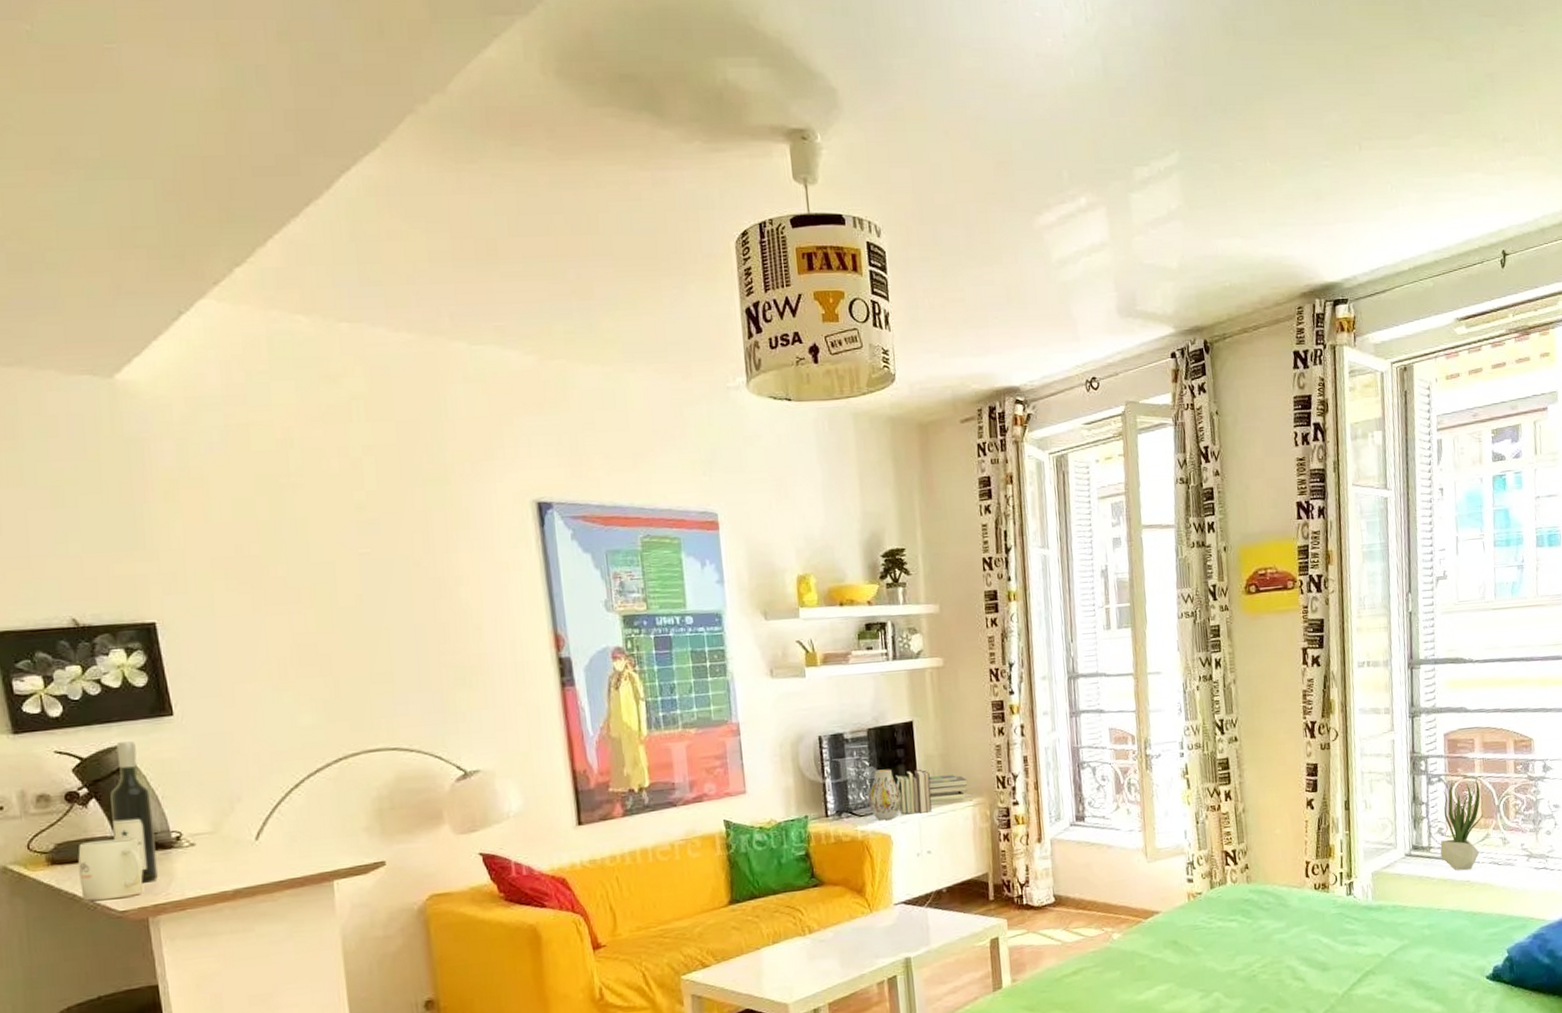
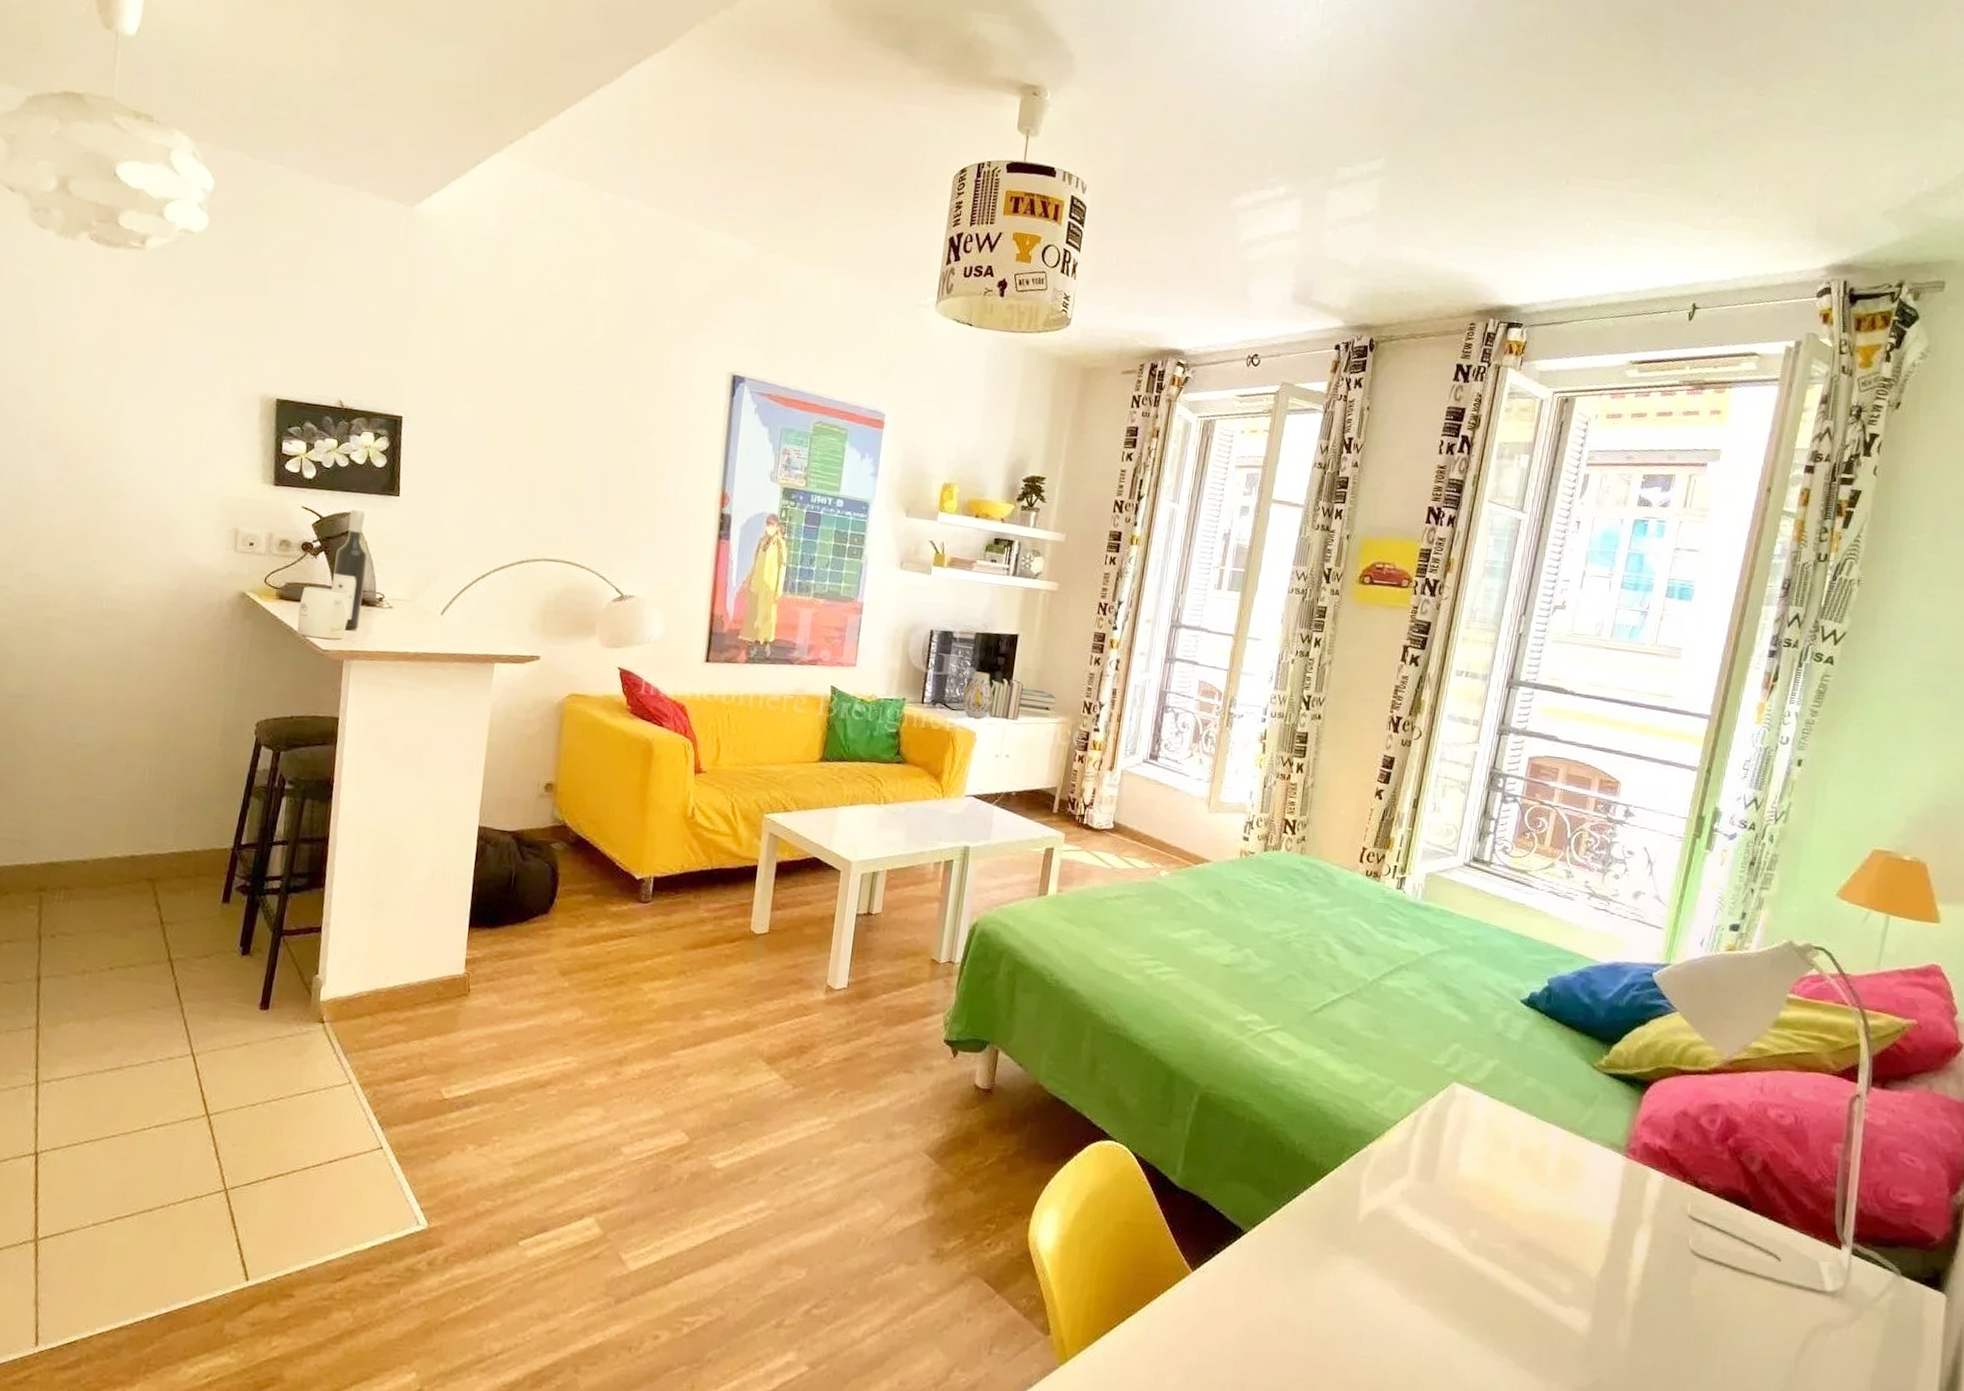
potted plant: present [1440,780,1484,871] -> none [1499,805,1555,894]

